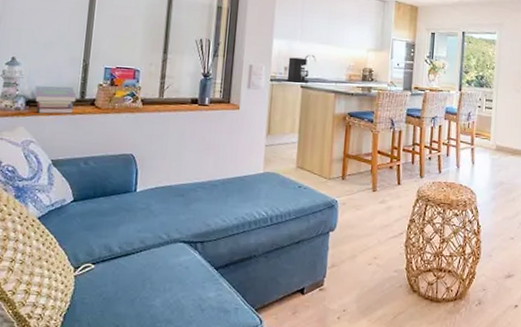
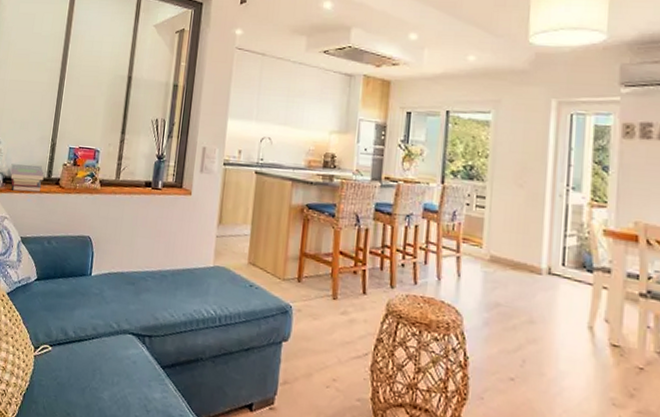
coffee maker: present [287,57,309,83] -> none [240,139,264,169]

